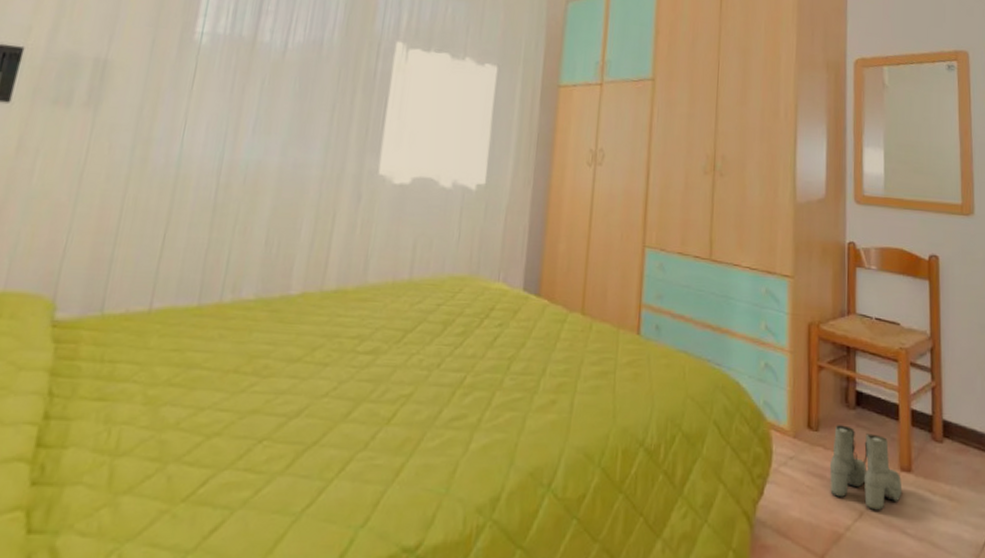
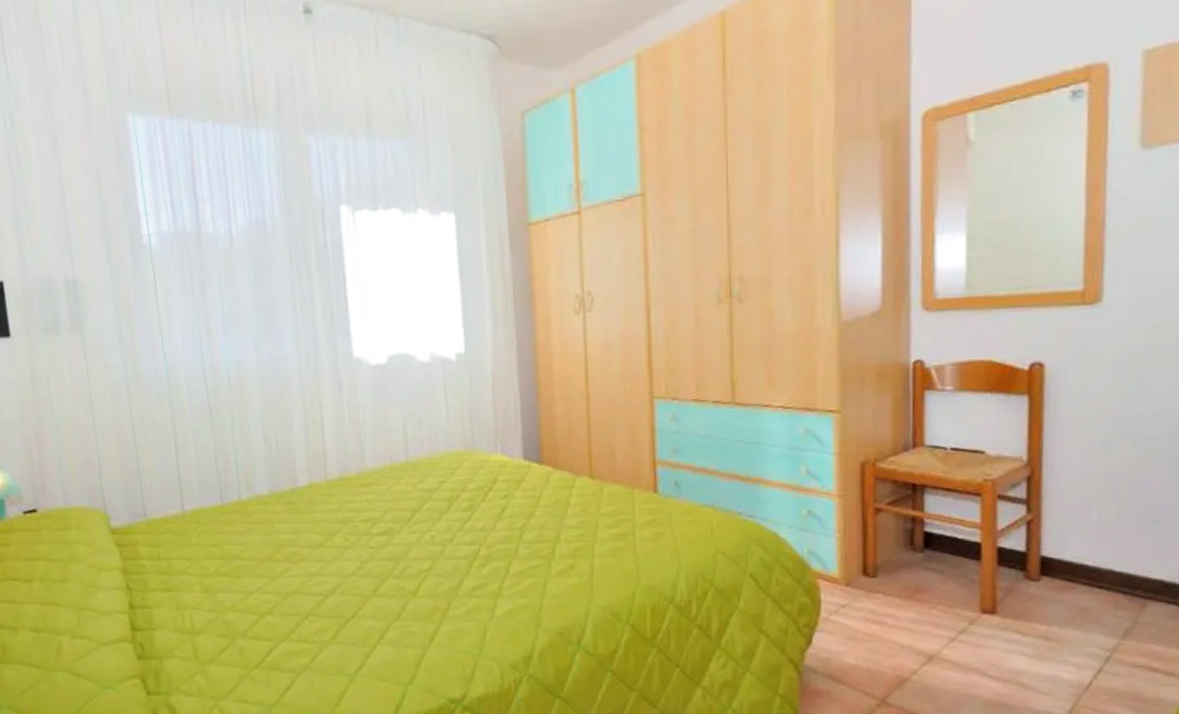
boots: present [829,425,903,510] -> none [890,569,984,653]

